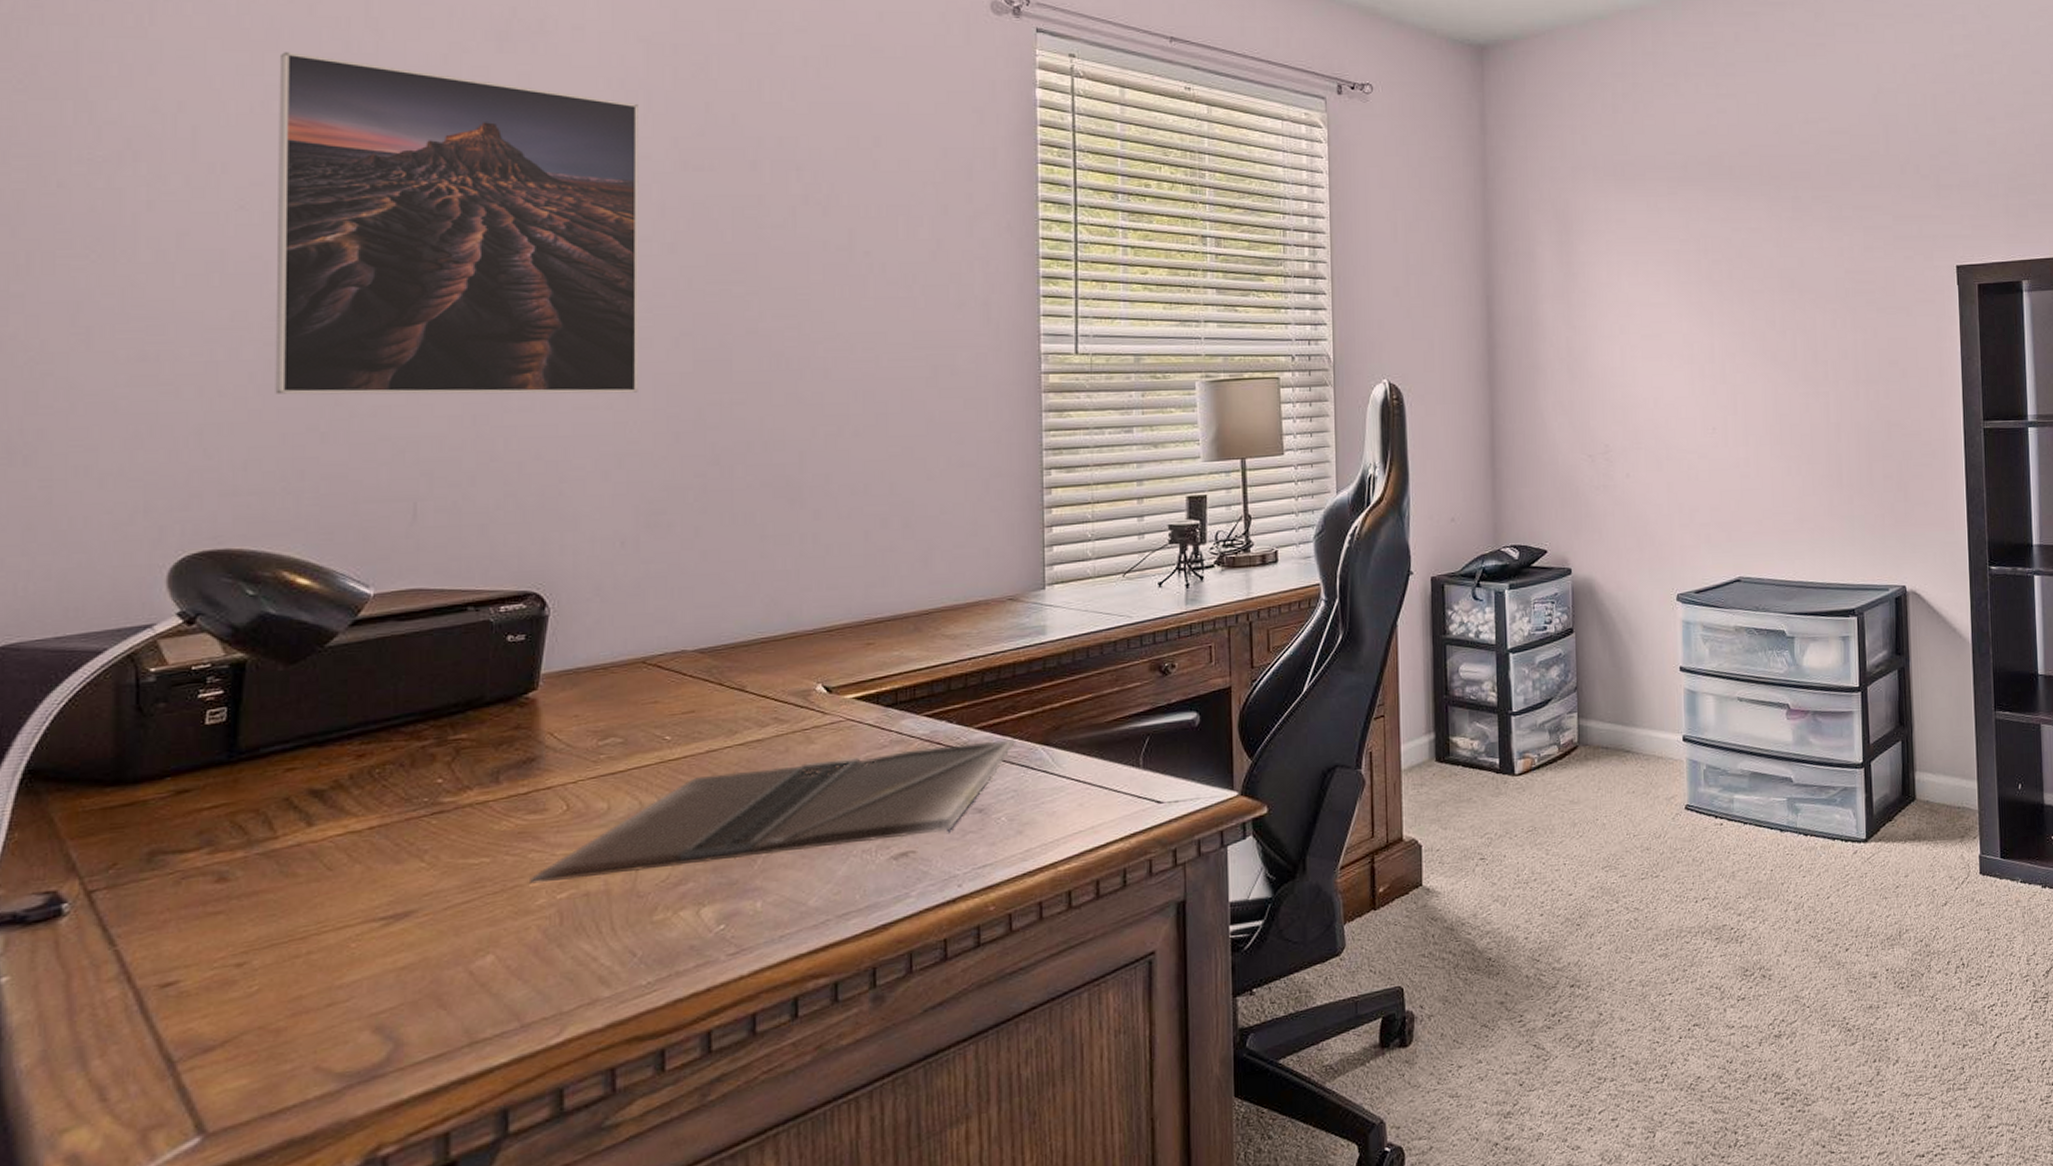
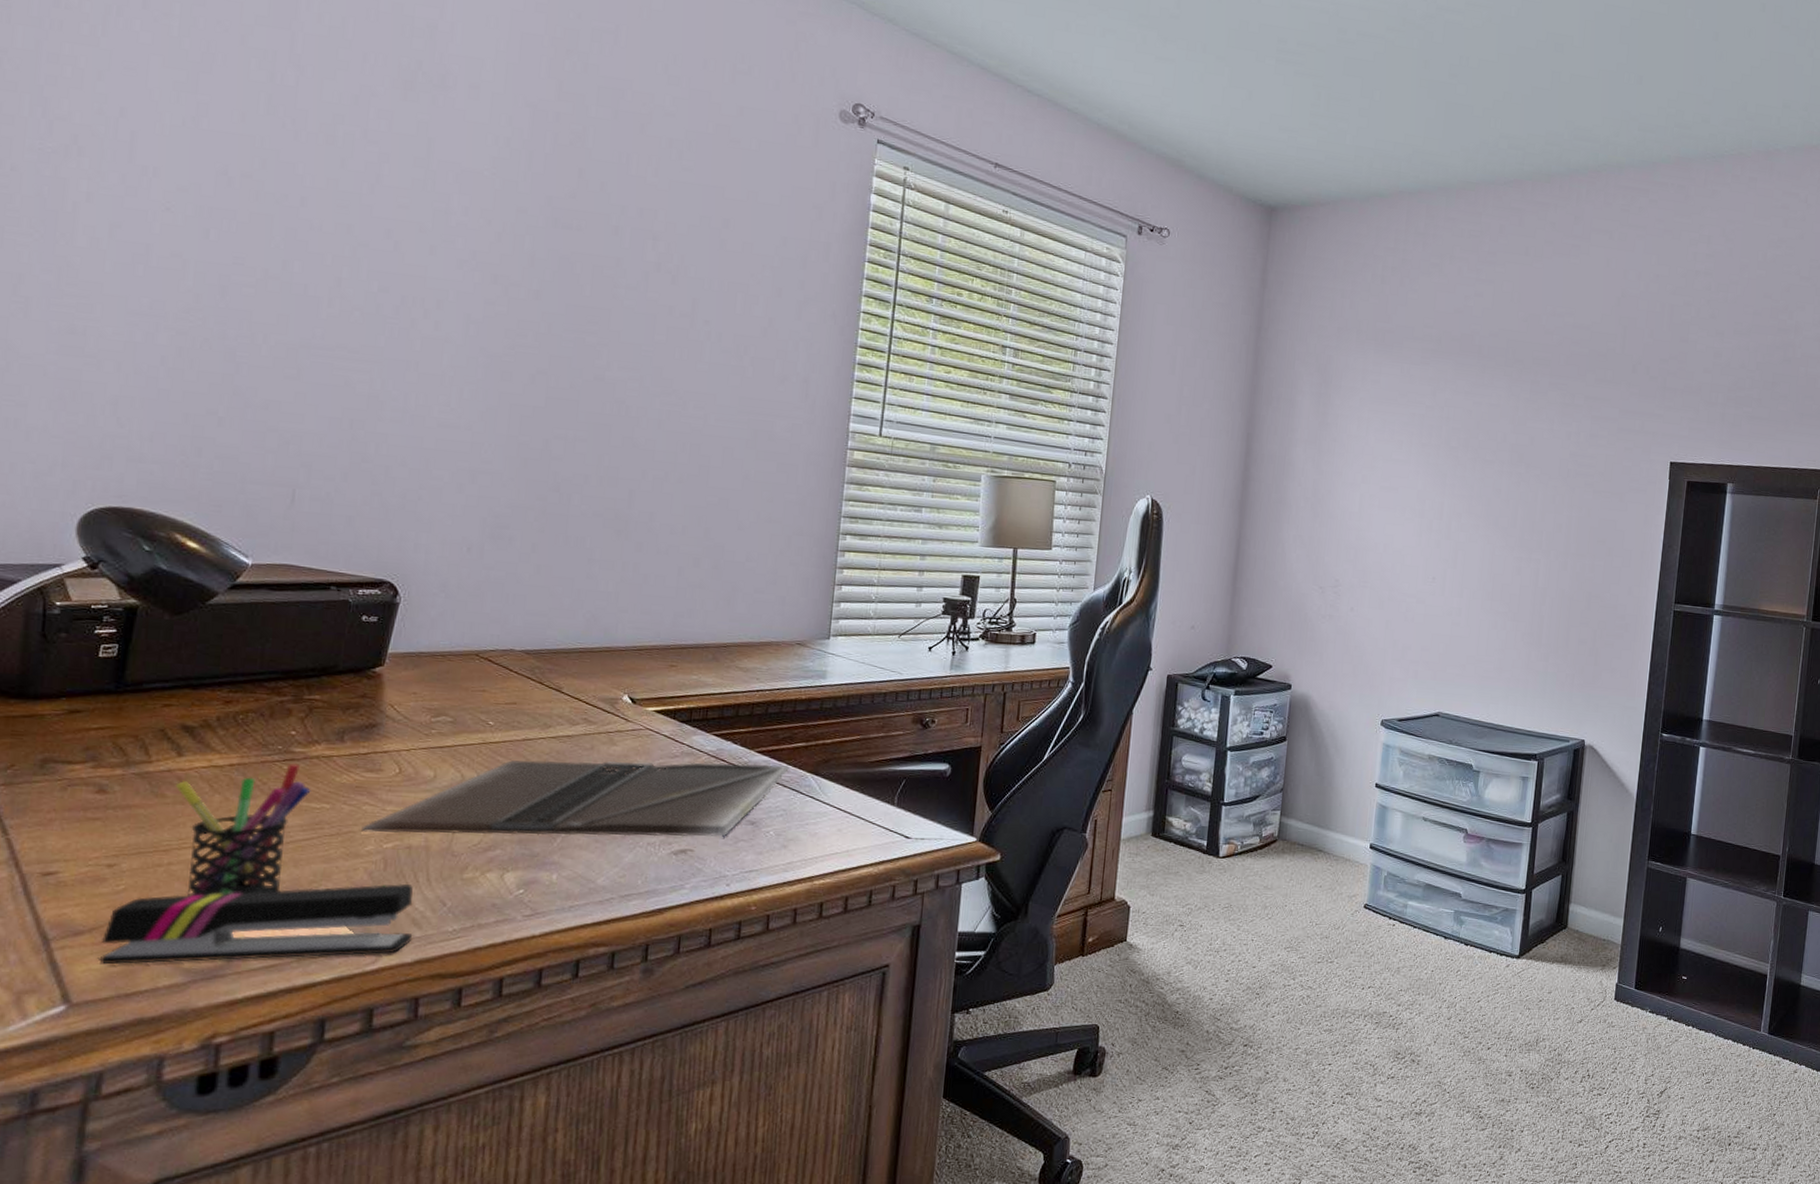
stapler: none [237,937,601,1083] -> present [100,884,413,965]
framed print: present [275,52,639,395] -> none [182,75,521,419]
pen holder: none [309,816,467,988] -> present [176,763,311,897]

